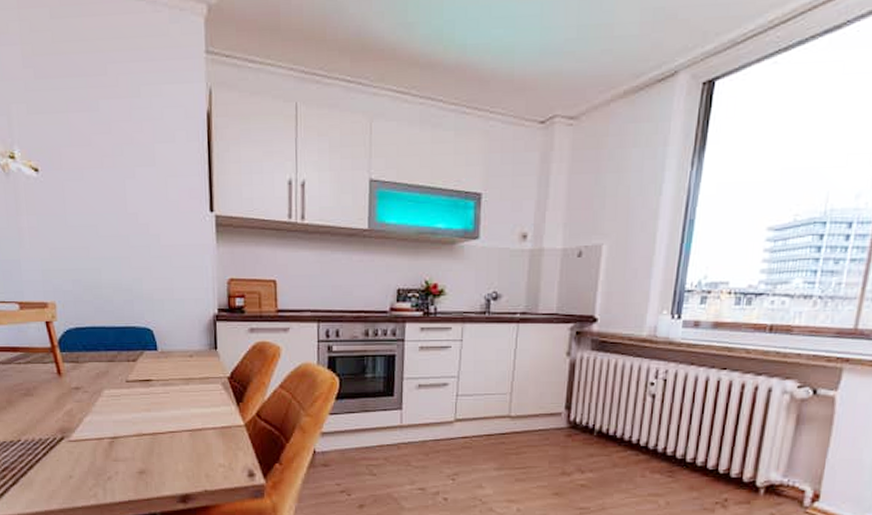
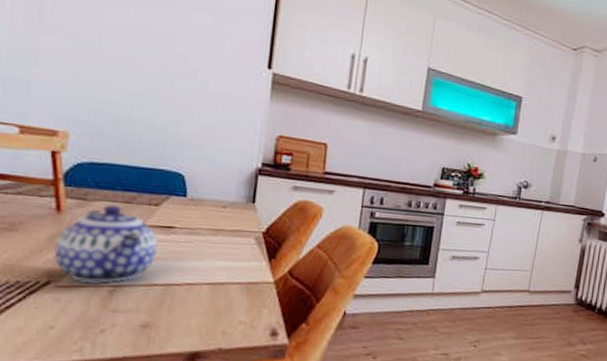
teapot: none [62,365,141,437] -> present [54,205,158,284]

